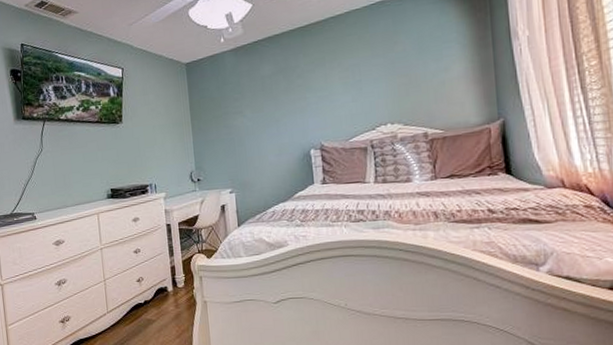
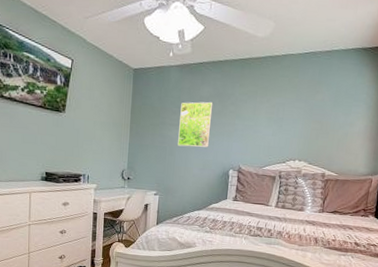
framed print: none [242,79,282,135] -> present [178,101,213,147]

